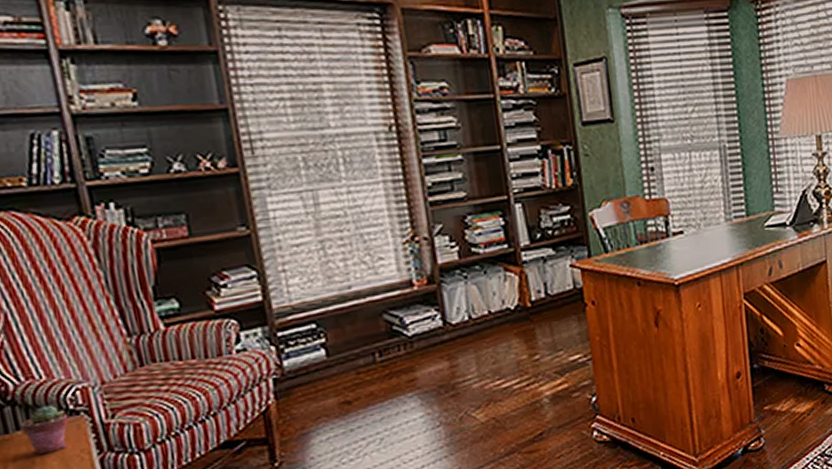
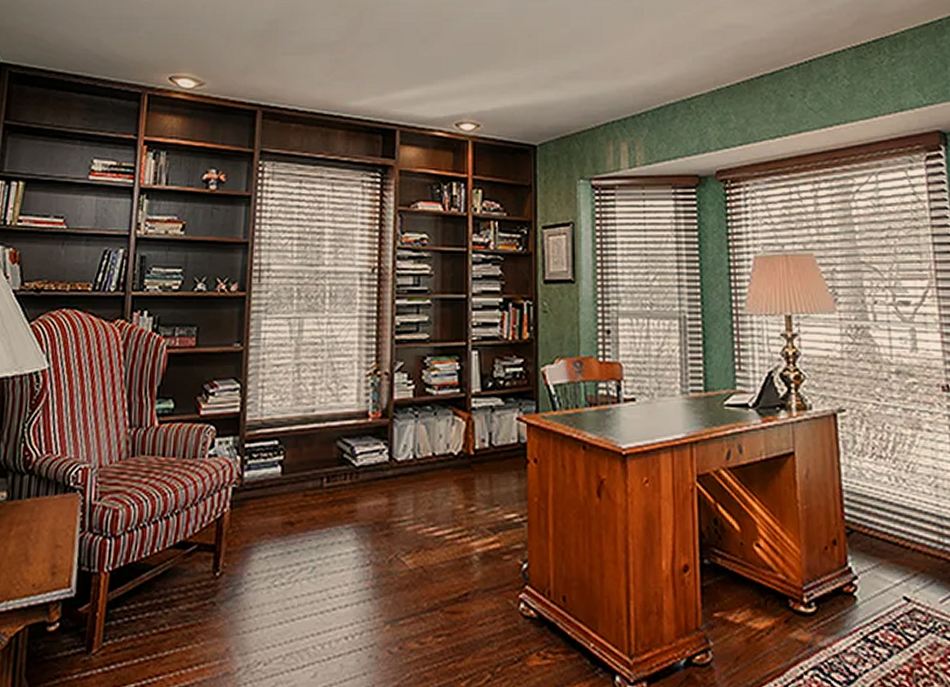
potted succulent: present [20,404,69,455] -> none [31,479,68,523]

